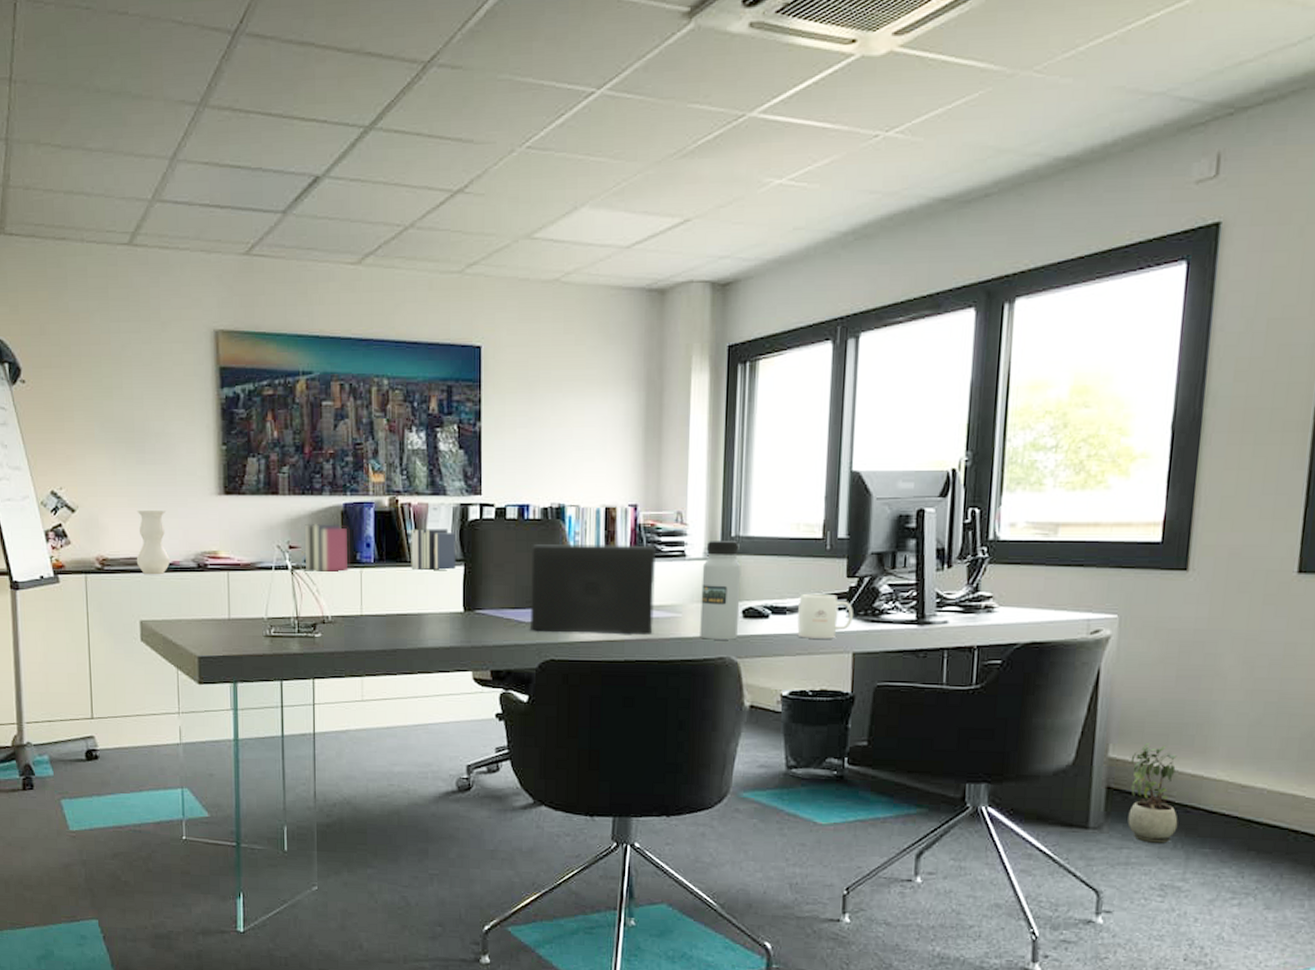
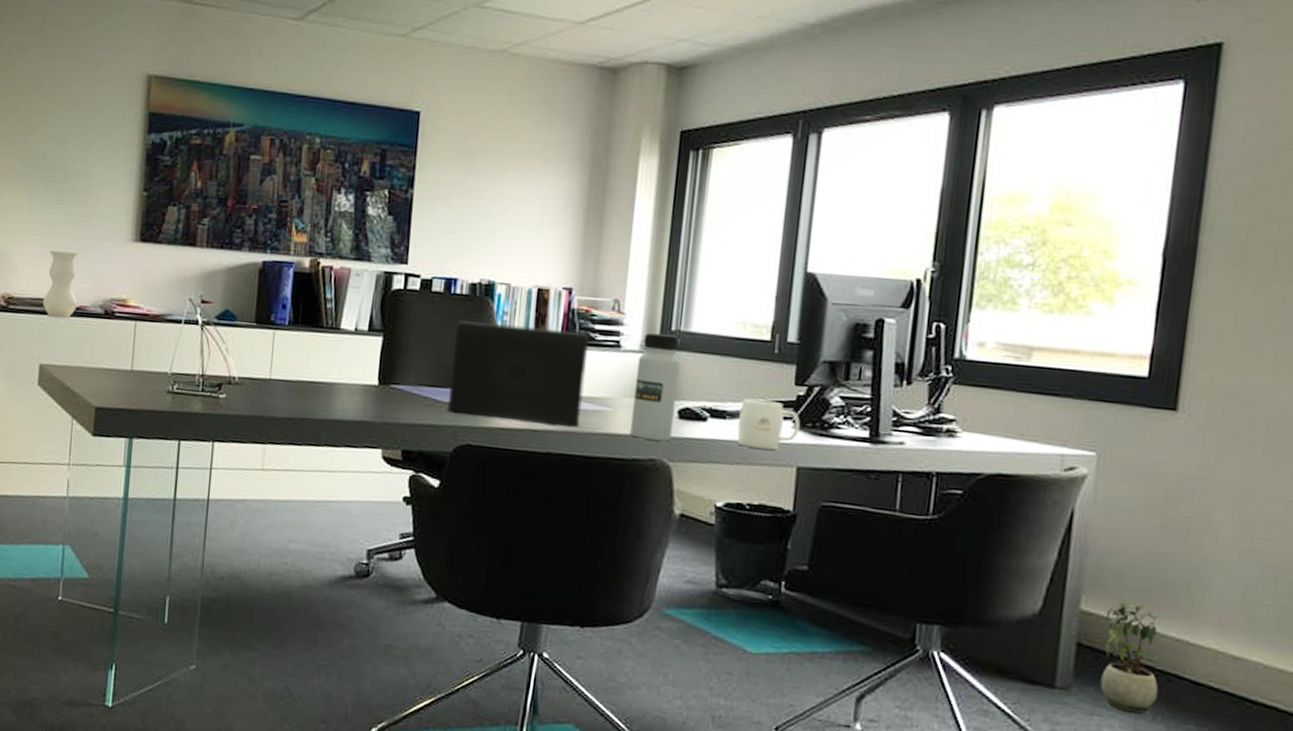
books: present [305,524,347,573] -> none [216,279,264,333]
books: present [411,529,456,570] -> none [326,293,377,340]

